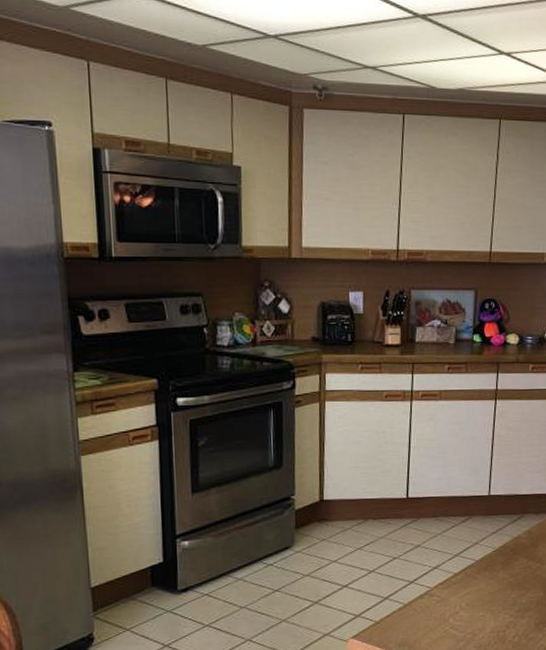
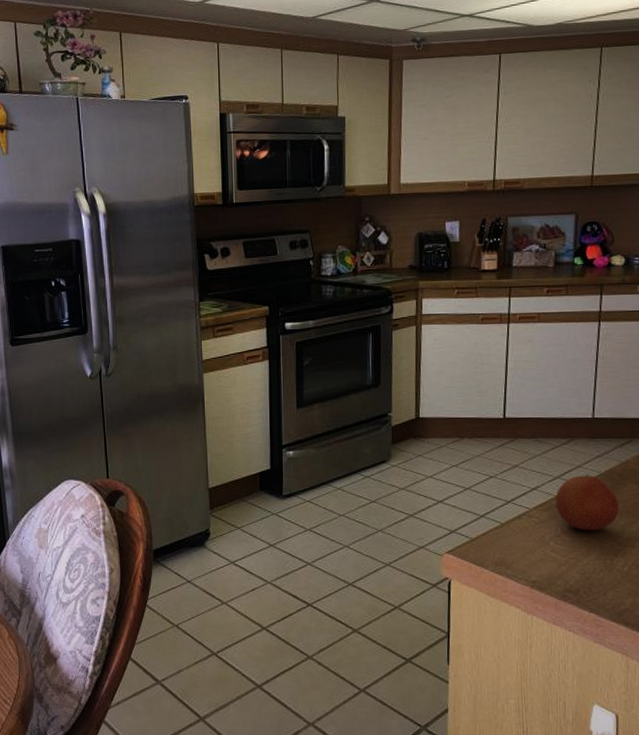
fruit: none [455,550,511,606] -> present [556,474,619,531]

